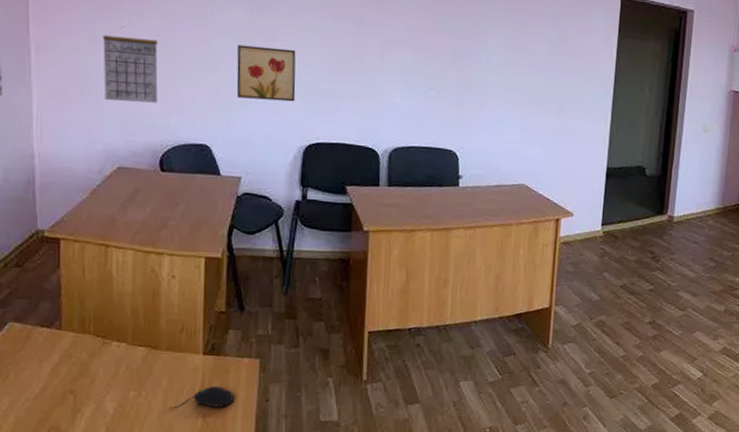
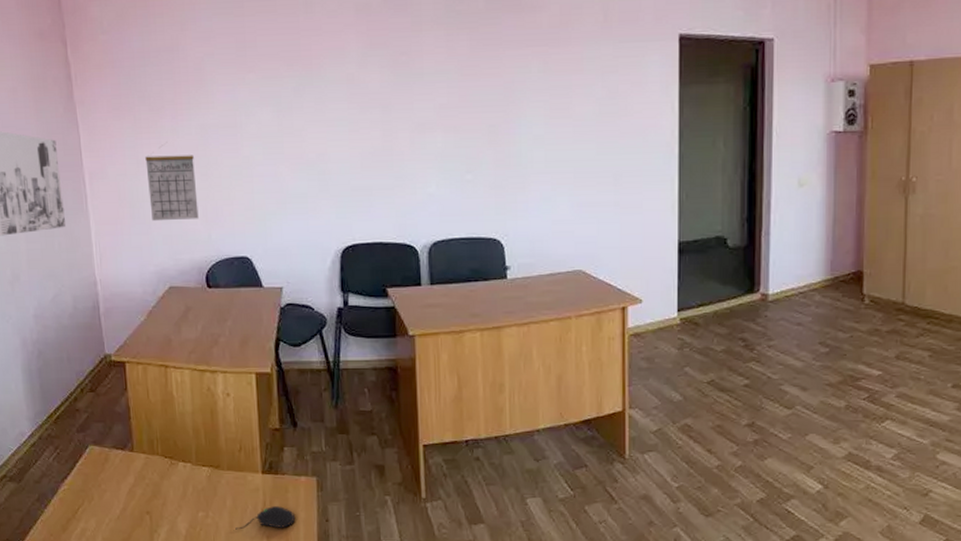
wall art: present [236,44,296,102] -> none [268,147,328,205]

